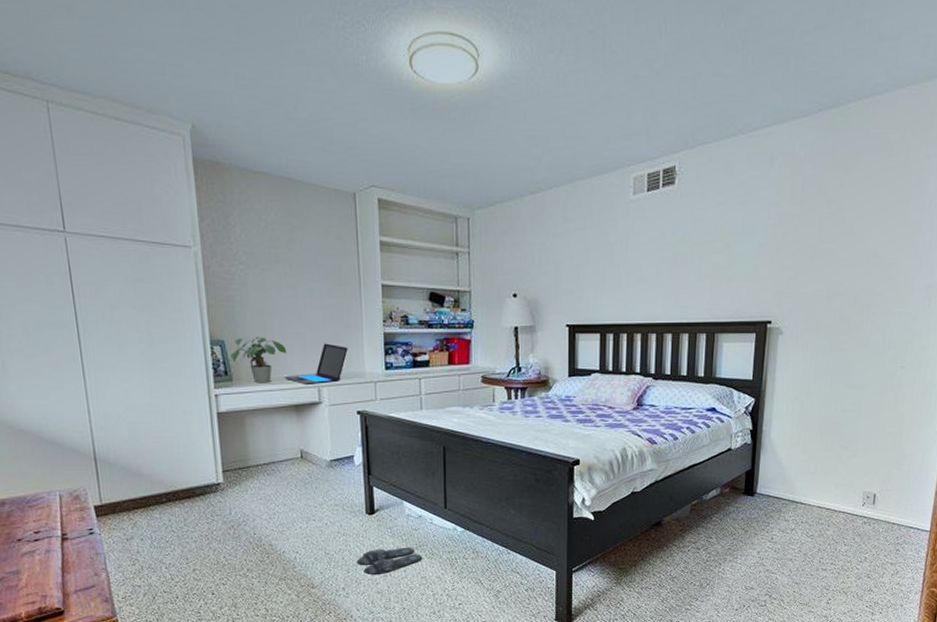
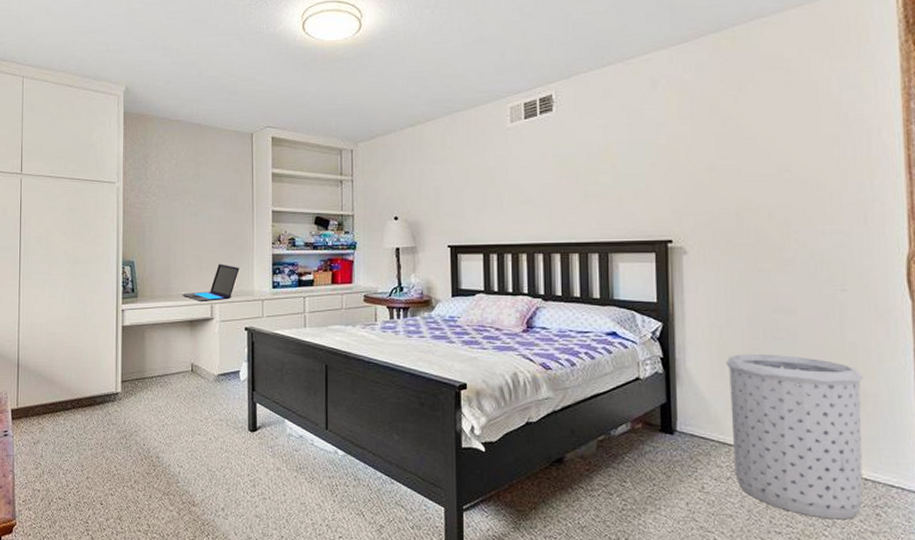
potted plant: present [230,336,287,383] -> none [138,258,186,300]
slippers: present [356,547,422,575] -> none [237,468,302,496]
laundry basket: none [798,425,905,556] -> present [726,354,864,520]

